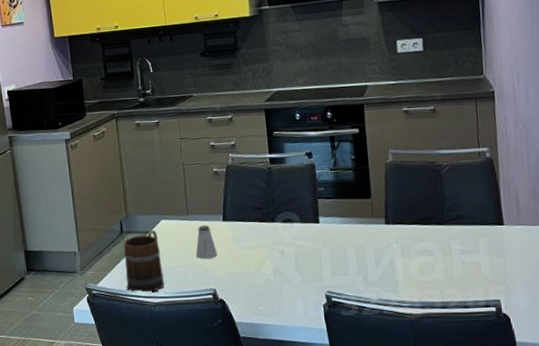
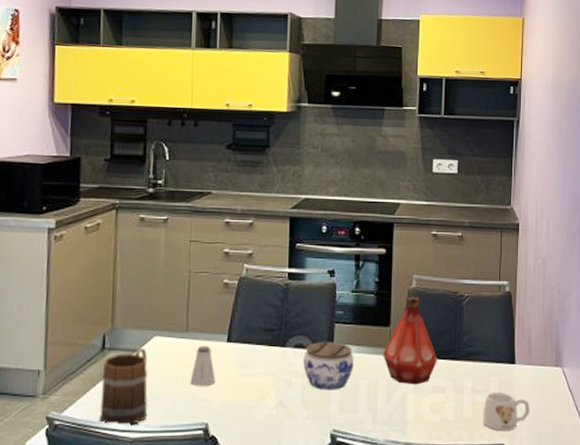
jar: none [292,215,340,258] -> present [303,341,354,391]
bottle: none [367,170,422,250] -> present [383,297,437,385]
mug: none [474,251,525,289] -> present [483,392,530,432]

